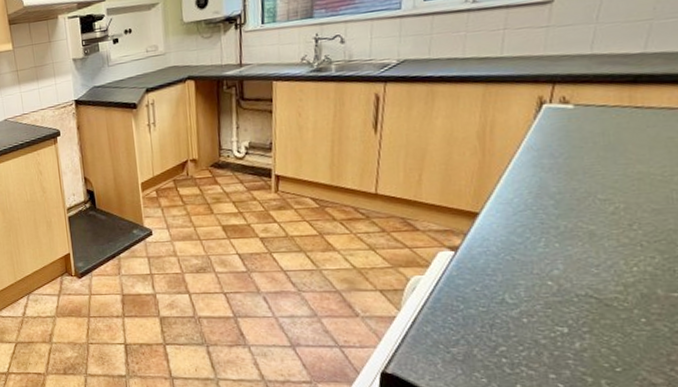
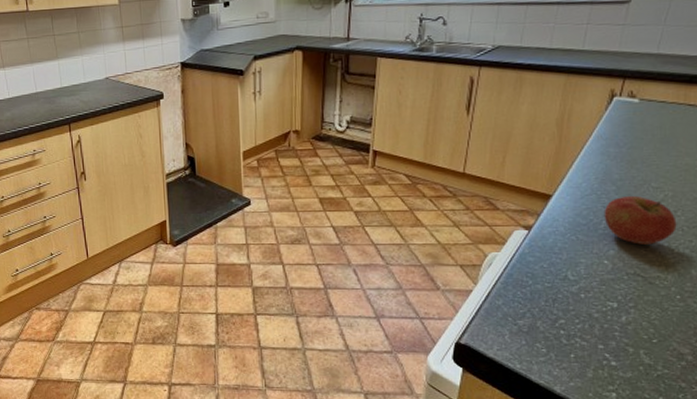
apple: none [542,209,634,263] -> present [604,195,677,244]

